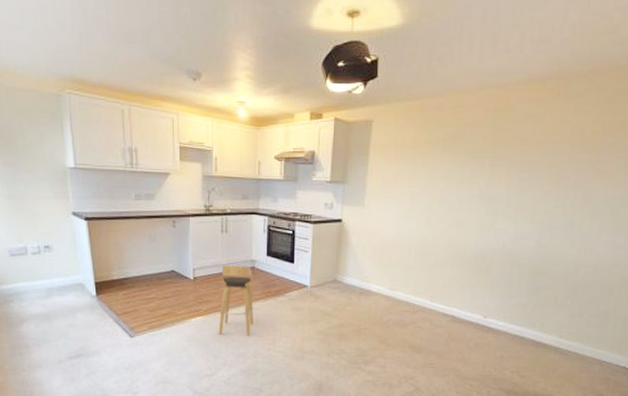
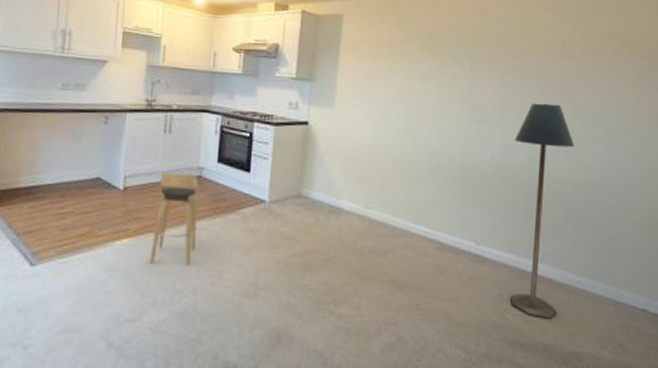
floor lamp: none [509,195,581,374] -> present [509,103,575,319]

